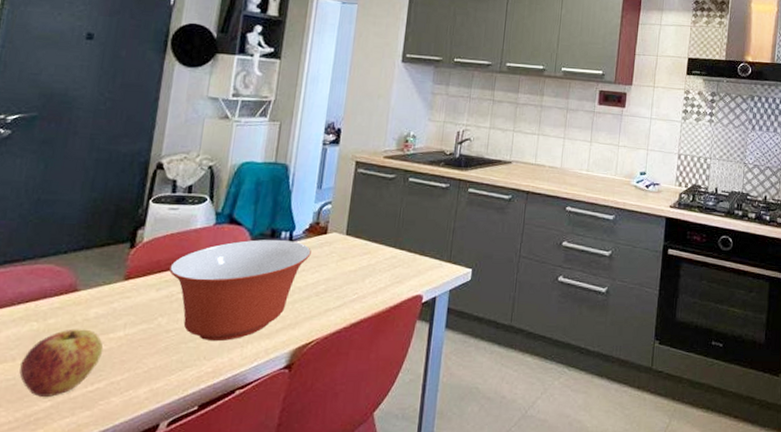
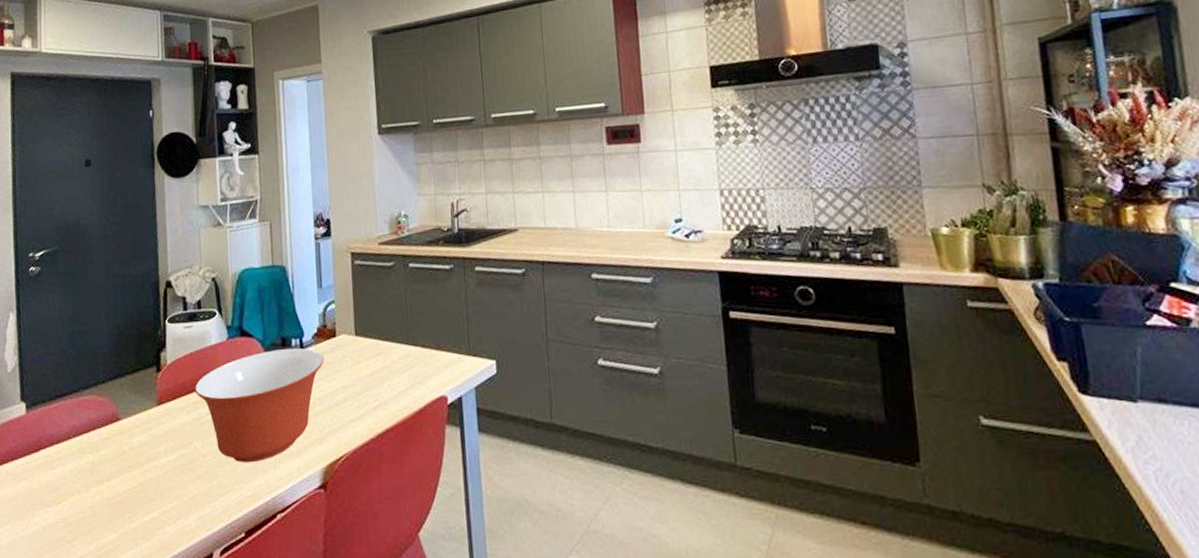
apple: present [19,329,103,397] -> none [85,458,151,529]

